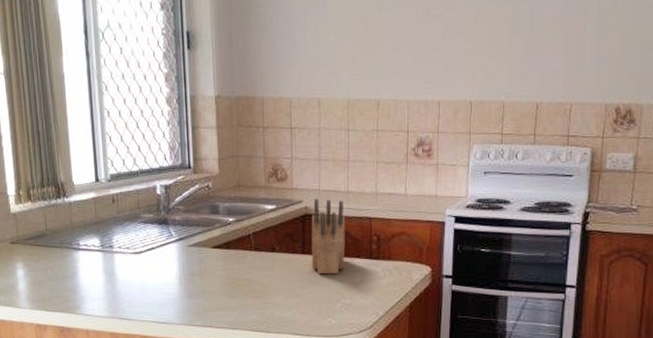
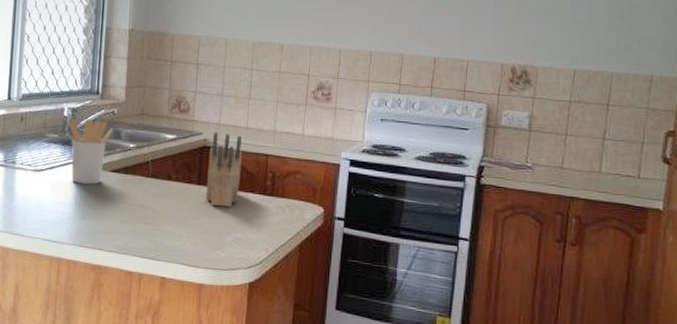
utensil holder: none [164,195,211,263] -> present [69,118,114,185]

